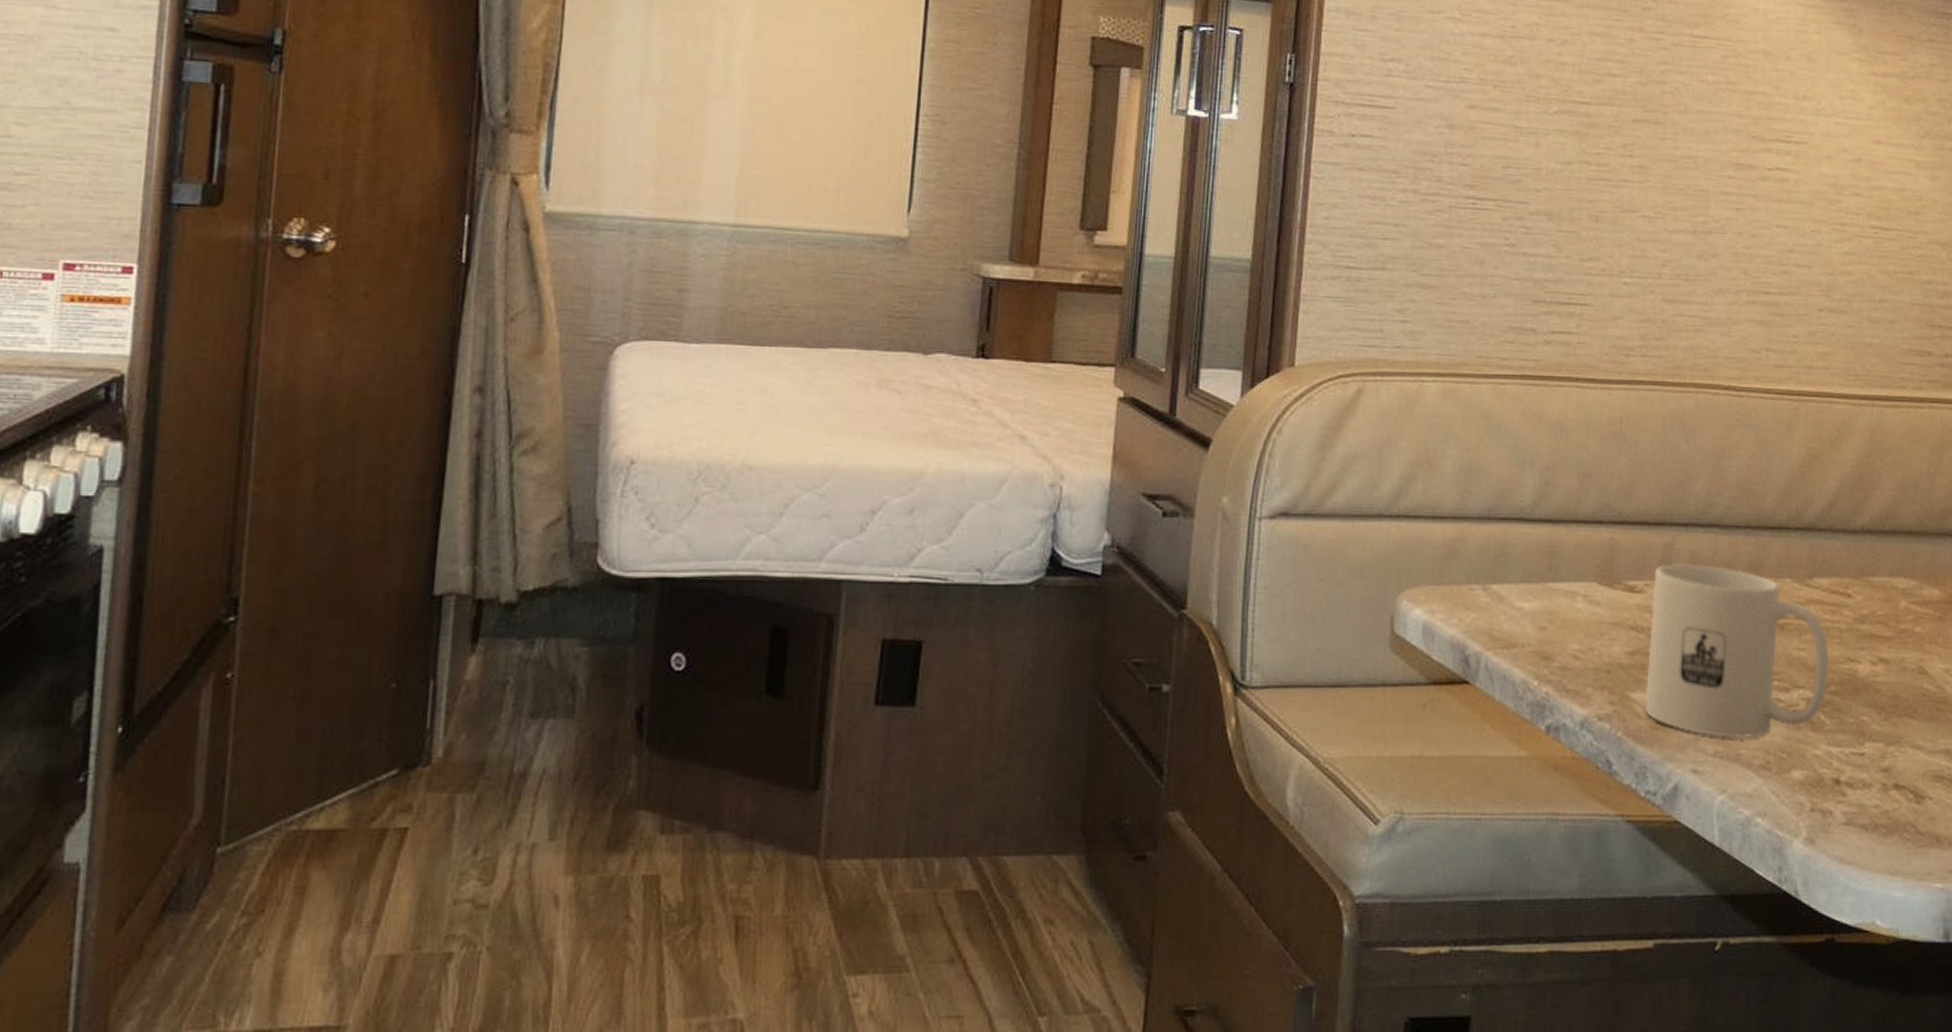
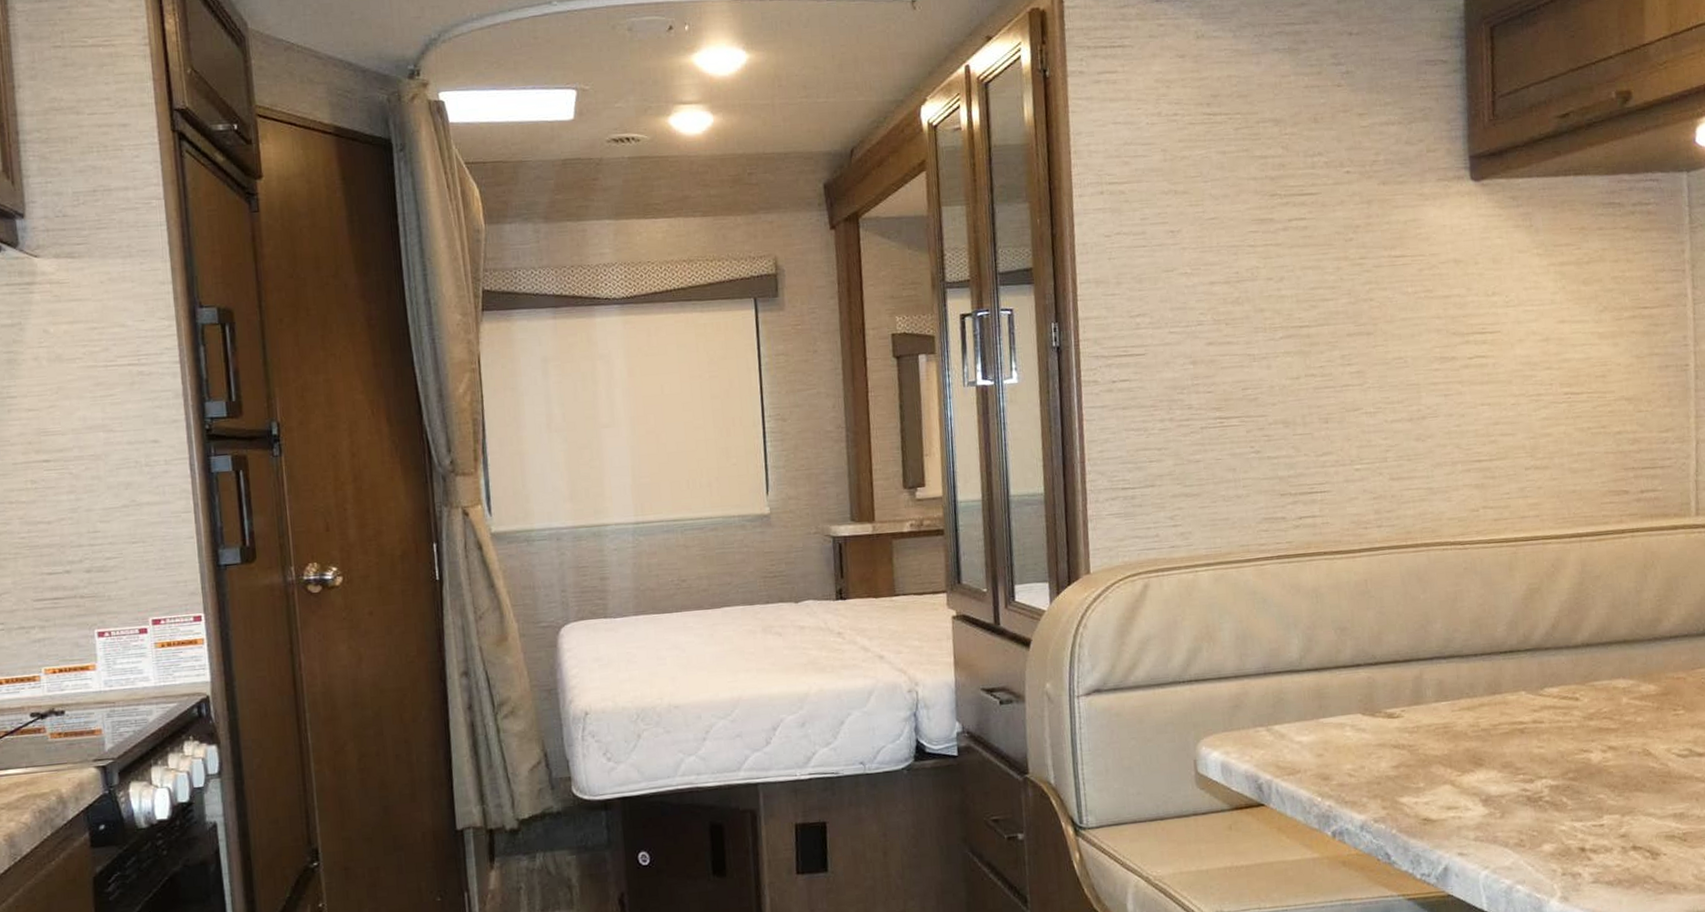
mug: present [1645,564,1830,739] -> none [1408,688,1567,825]

